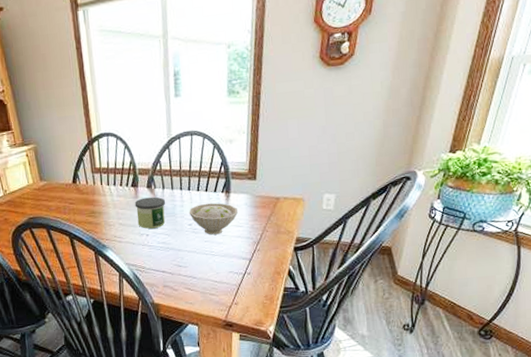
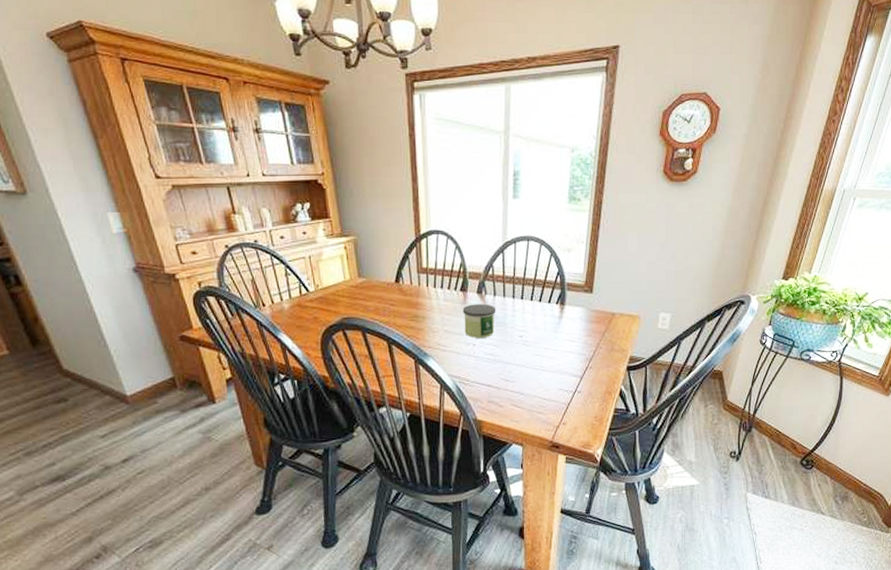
bowl: present [188,203,239,235] -> none [520,314,573,349]

